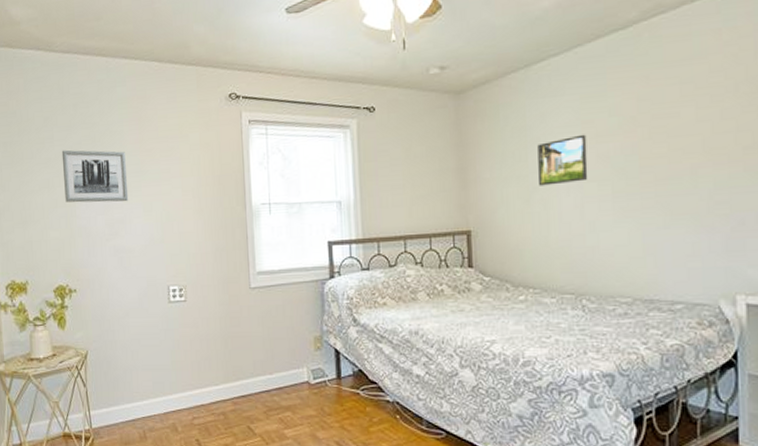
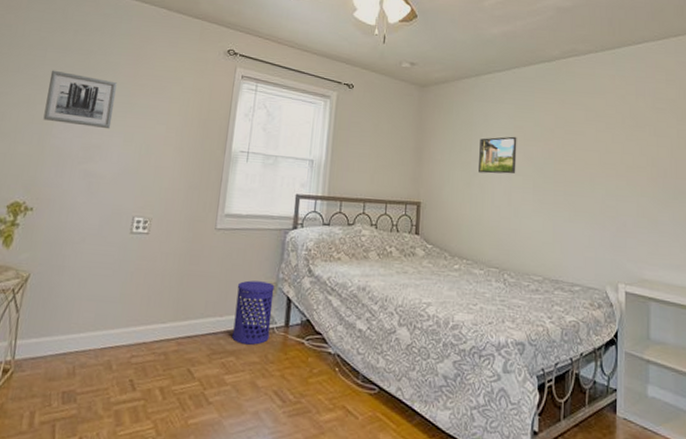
waste bin: none [281,336,323,399] -> present [232,280,275,345]

